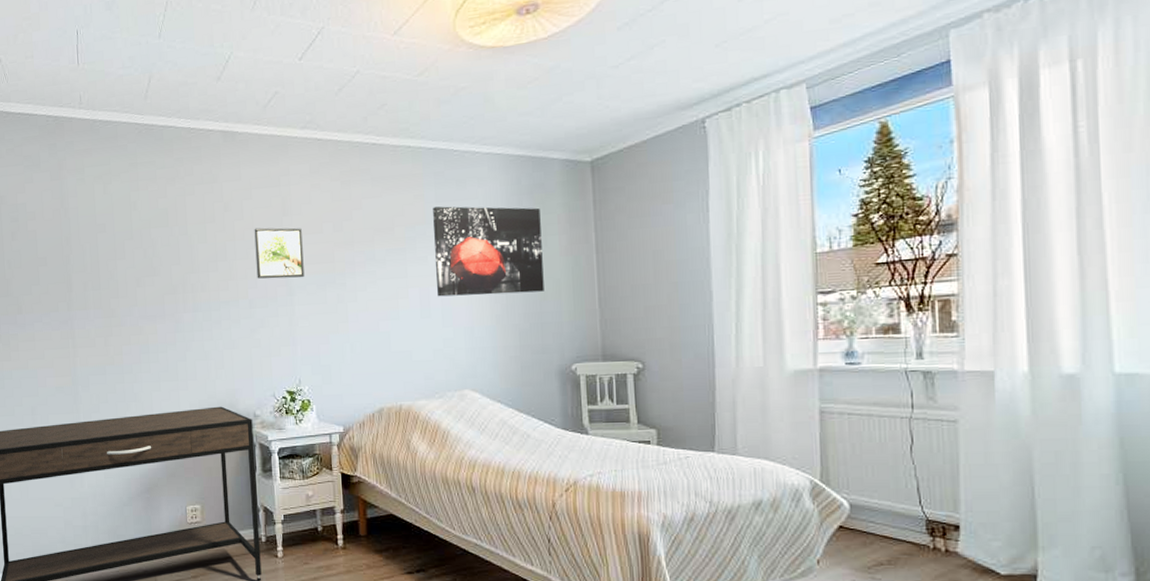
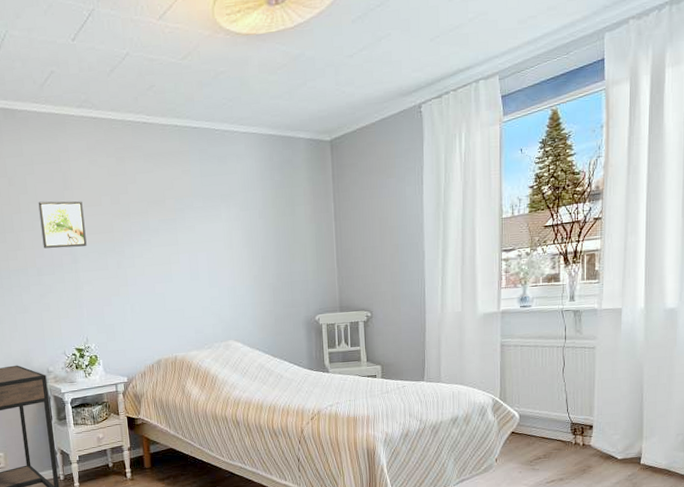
wall art: present [433,206,544,297] -> none [198,180,293,261]

